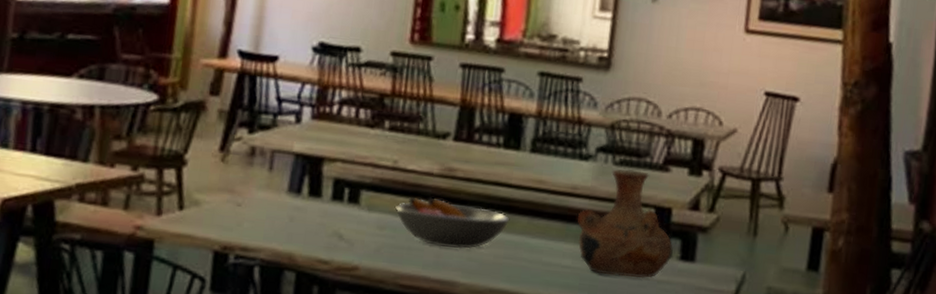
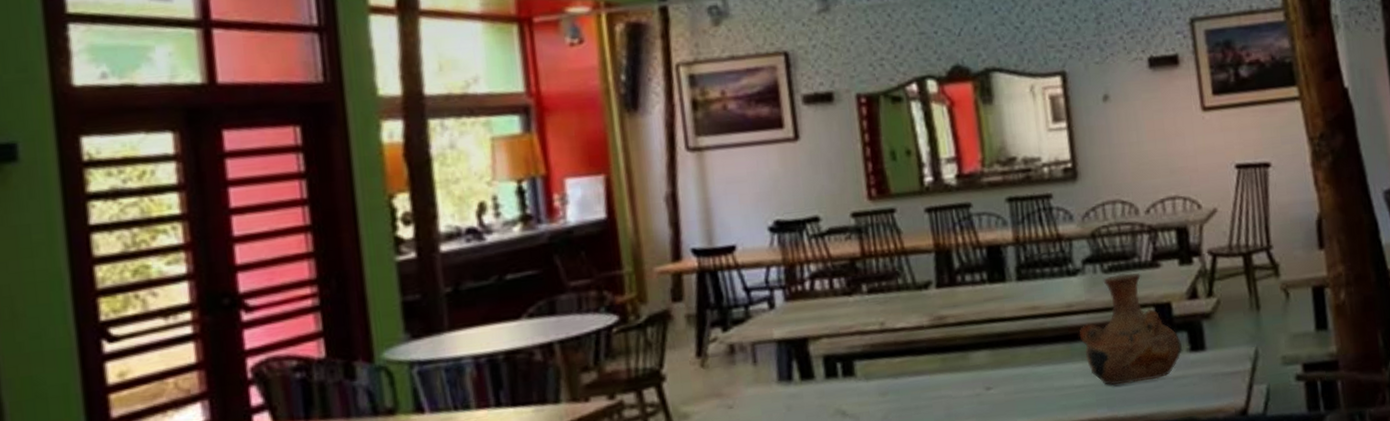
fruit bowl: present [395,197,510,249] -> none [893,349,1013,399]

